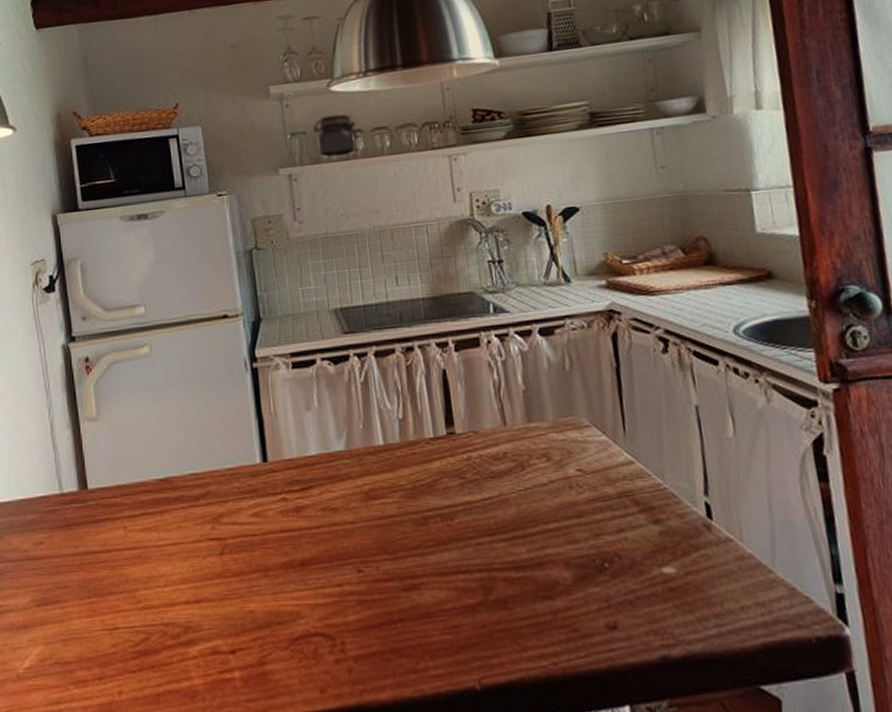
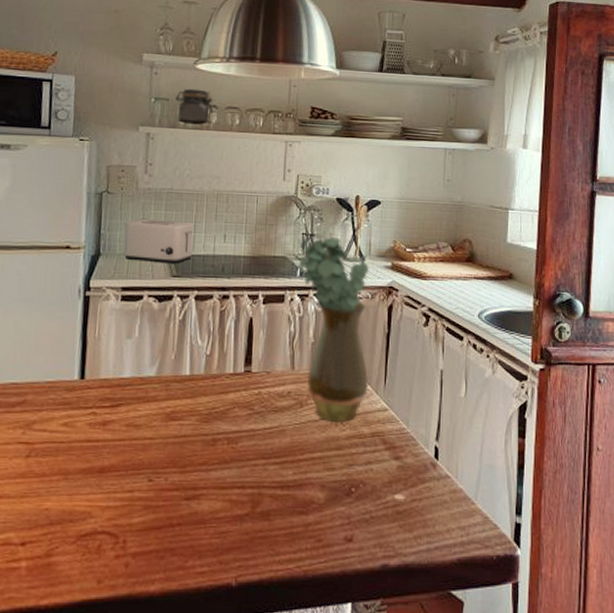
toaster: none [282,267,363,321] -> present [124,218,194,264]
vase: none [487,253,604,485] -> present [298,227,370,423]

